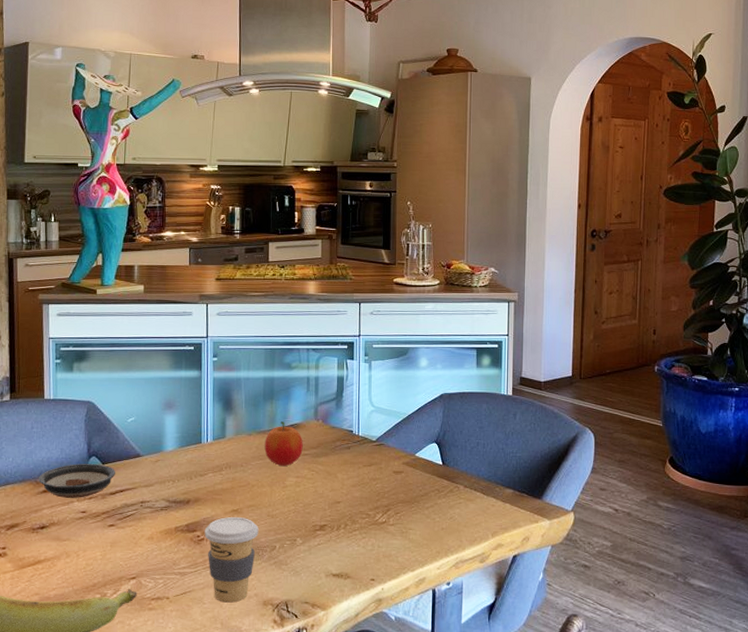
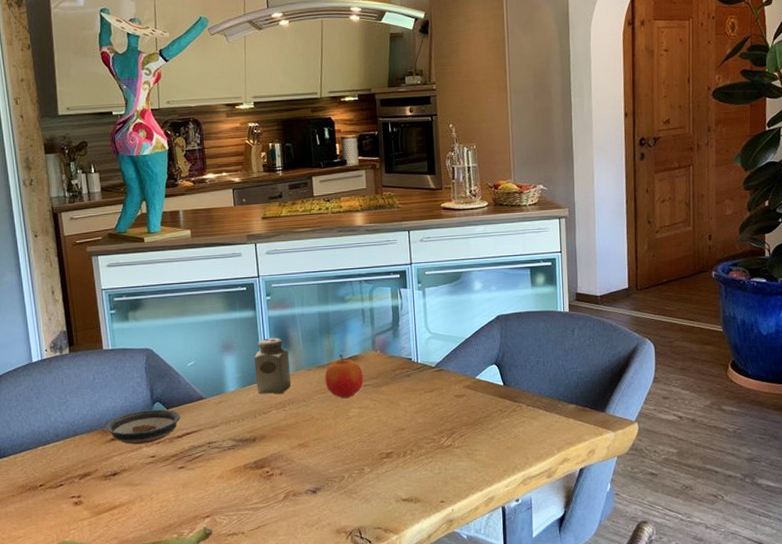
salt shaker: none [195,399,231,456] -> present [254,337,292,394]
coffee cup: present [204,516,259,603] -> none [273,450,326,534]

